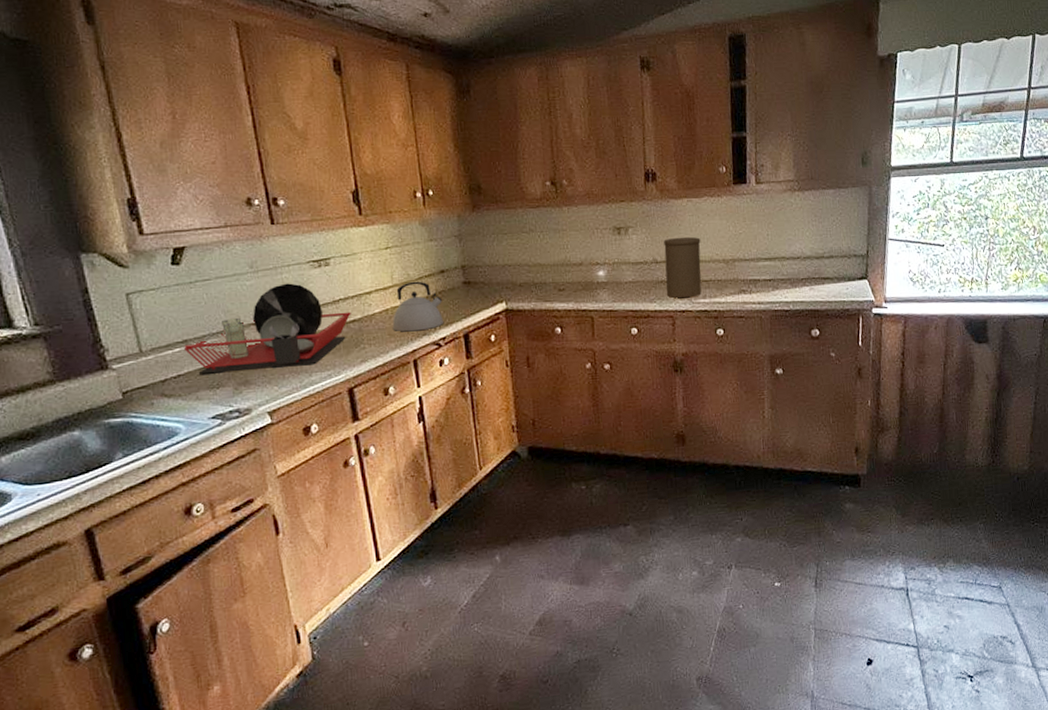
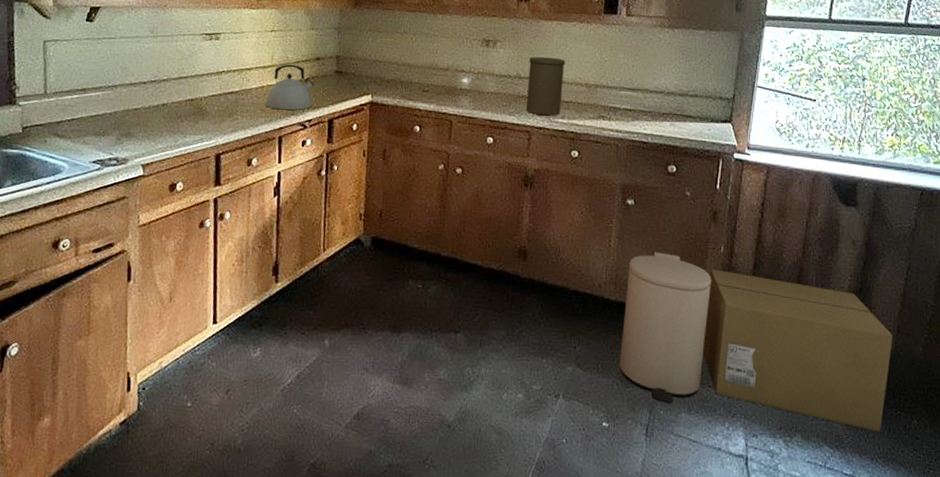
dish rack: present [184,283,351,375] -> none [82,50,231,128]
pedal bin: none [783,415,863,555] -> present [619,252,712,404]
box: none [859,422,1027,545] -> present [702,269,893,433]

